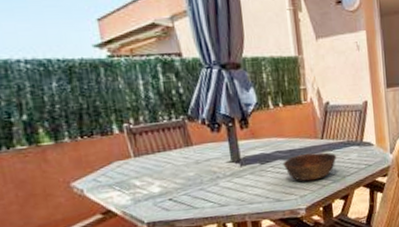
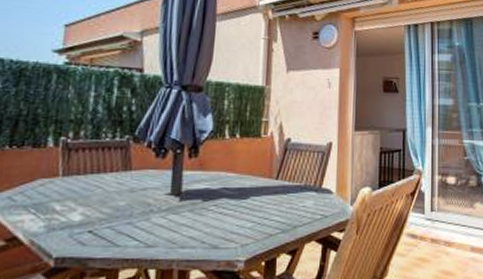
bowl: present [282,152,337,182] -> none [228,194,291,228]

